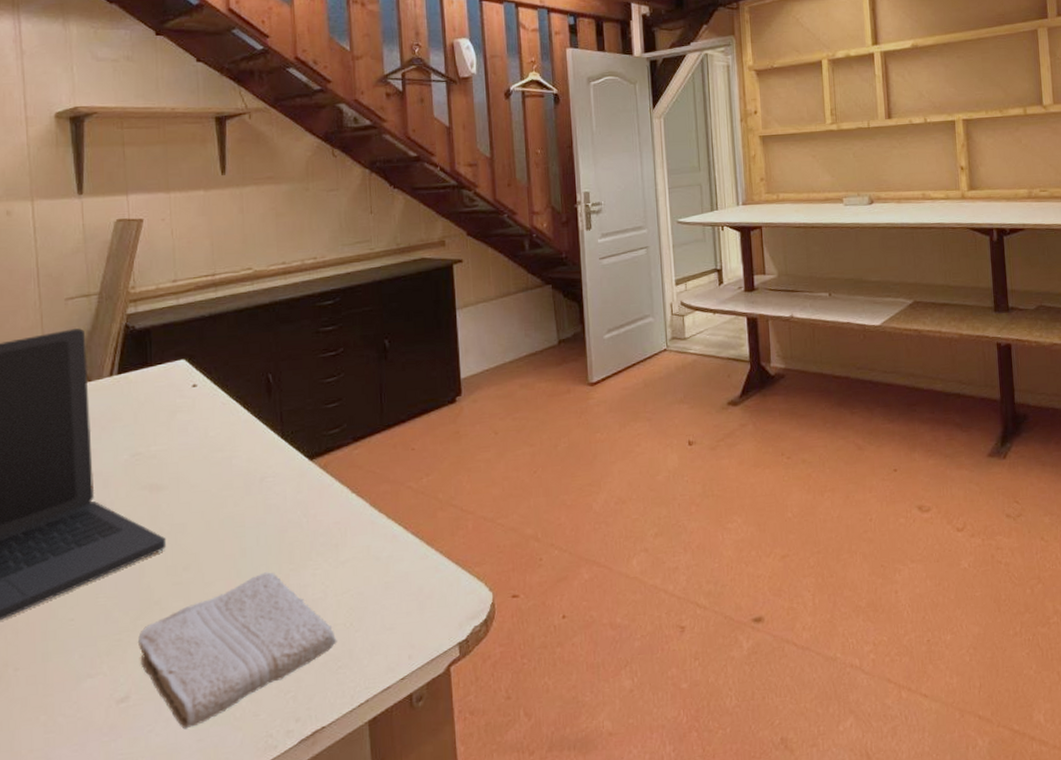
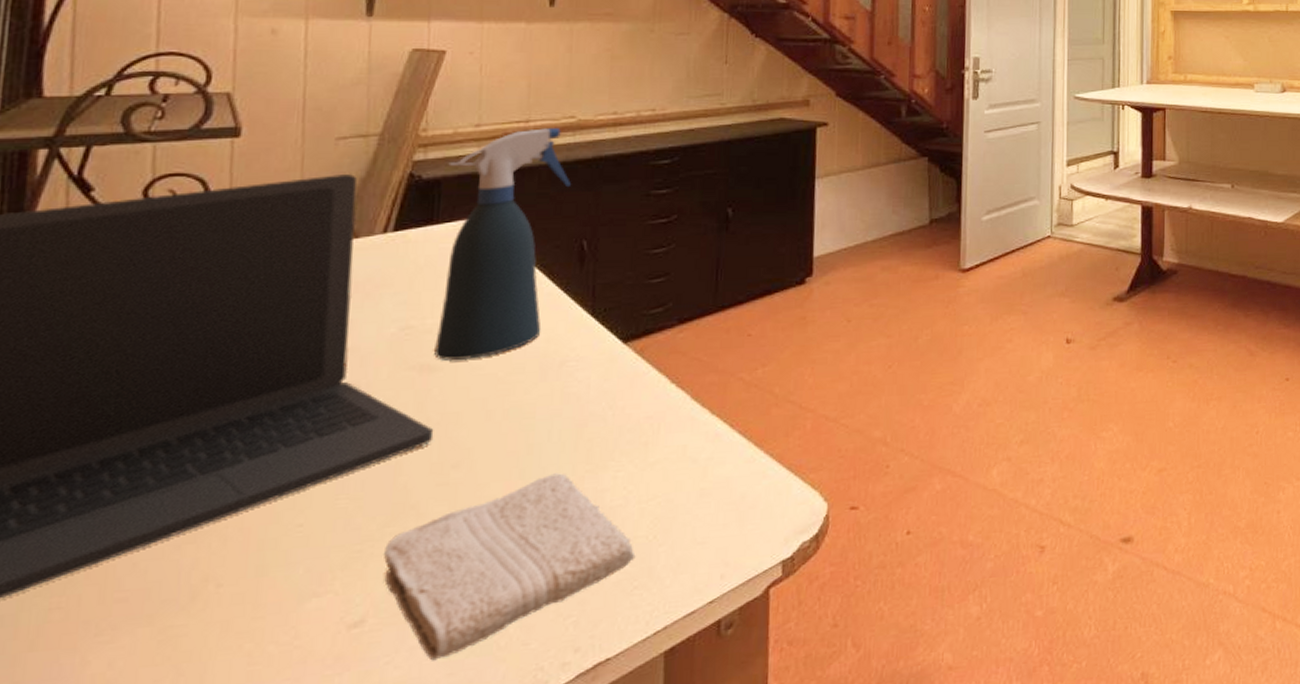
spray bottle: none [155,279,254,481] -> present [434,128,571,362]

